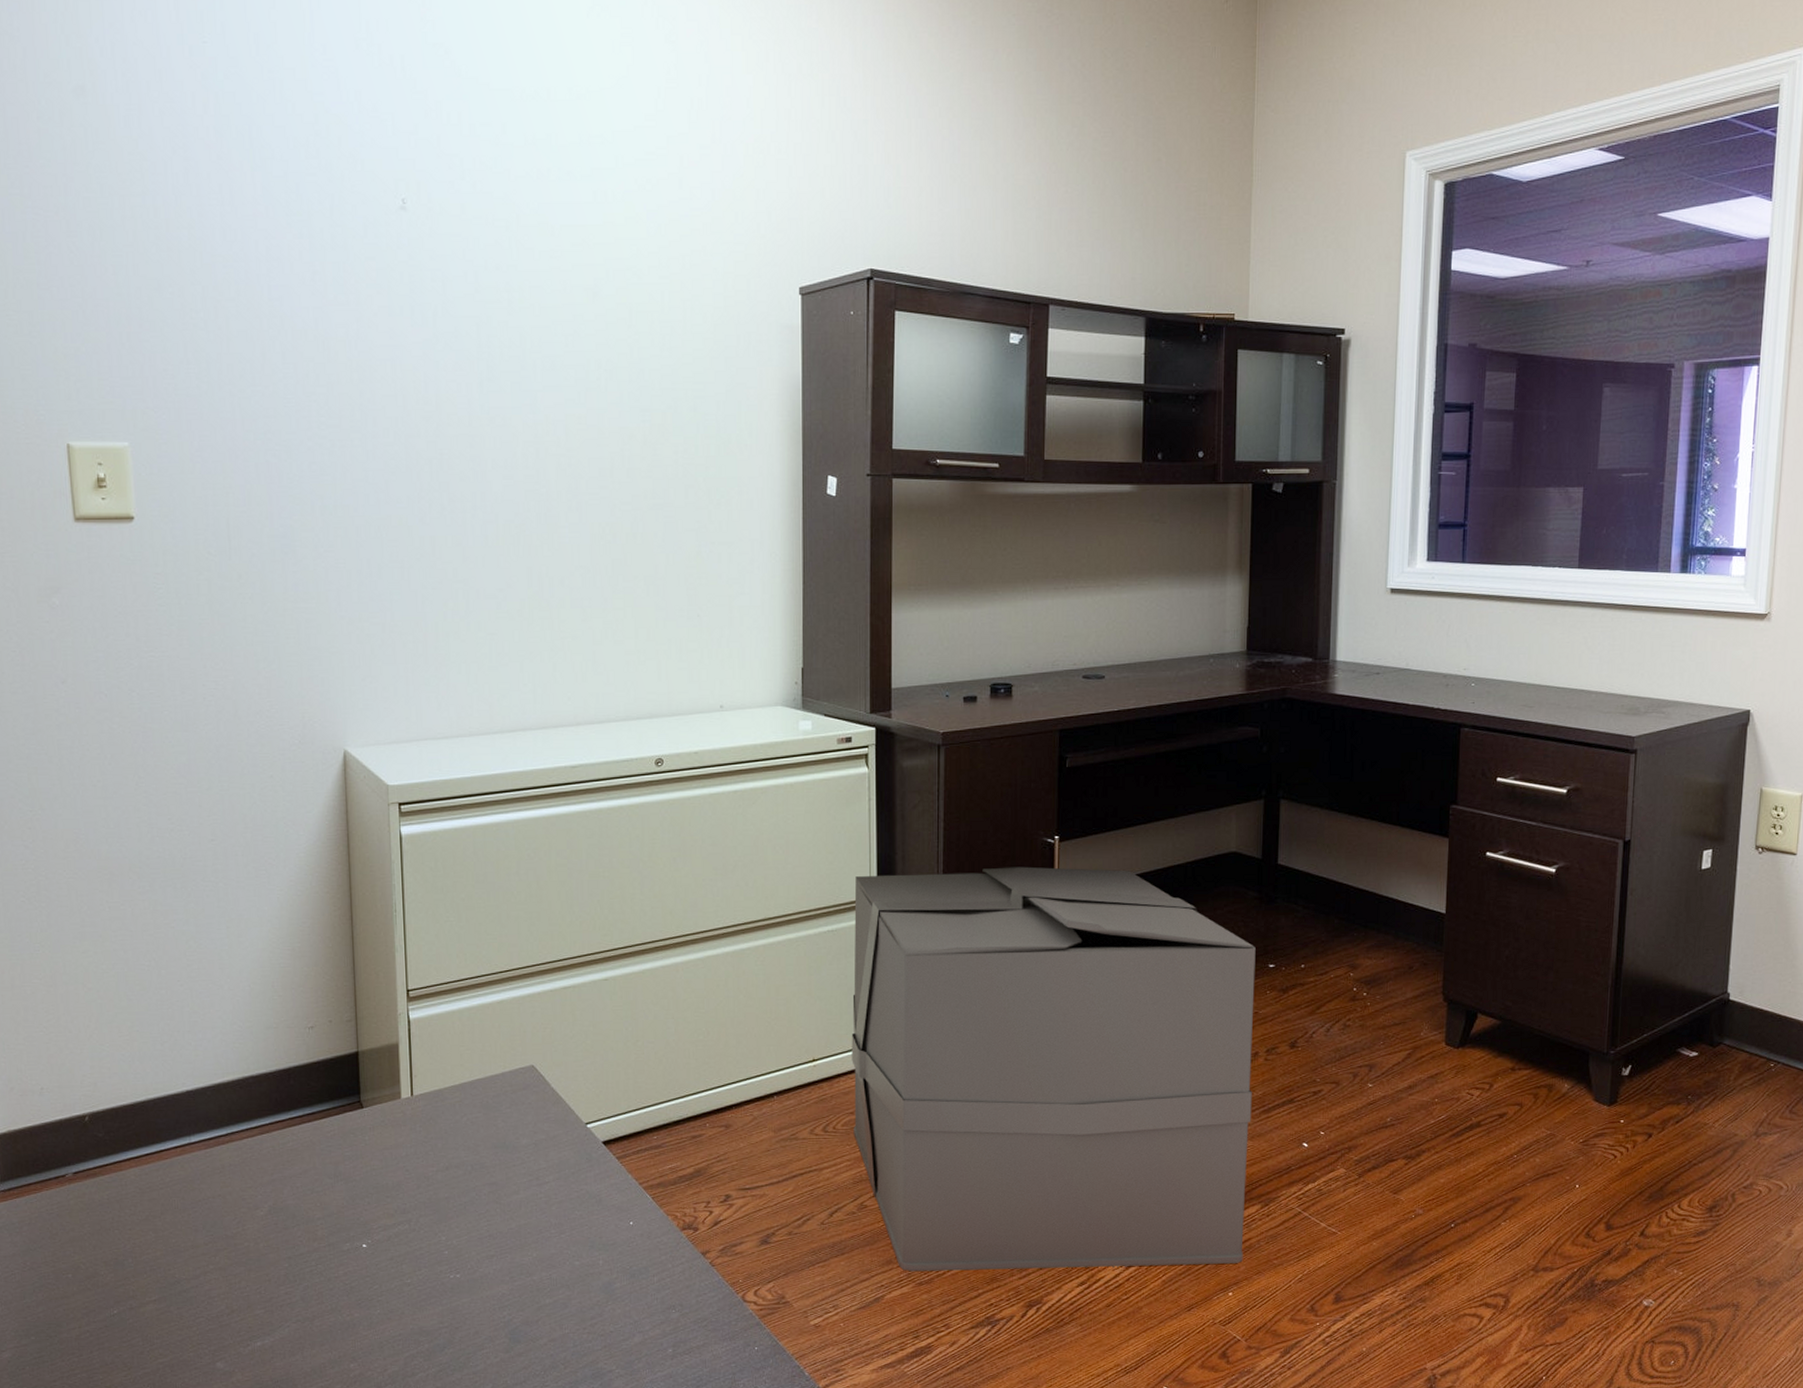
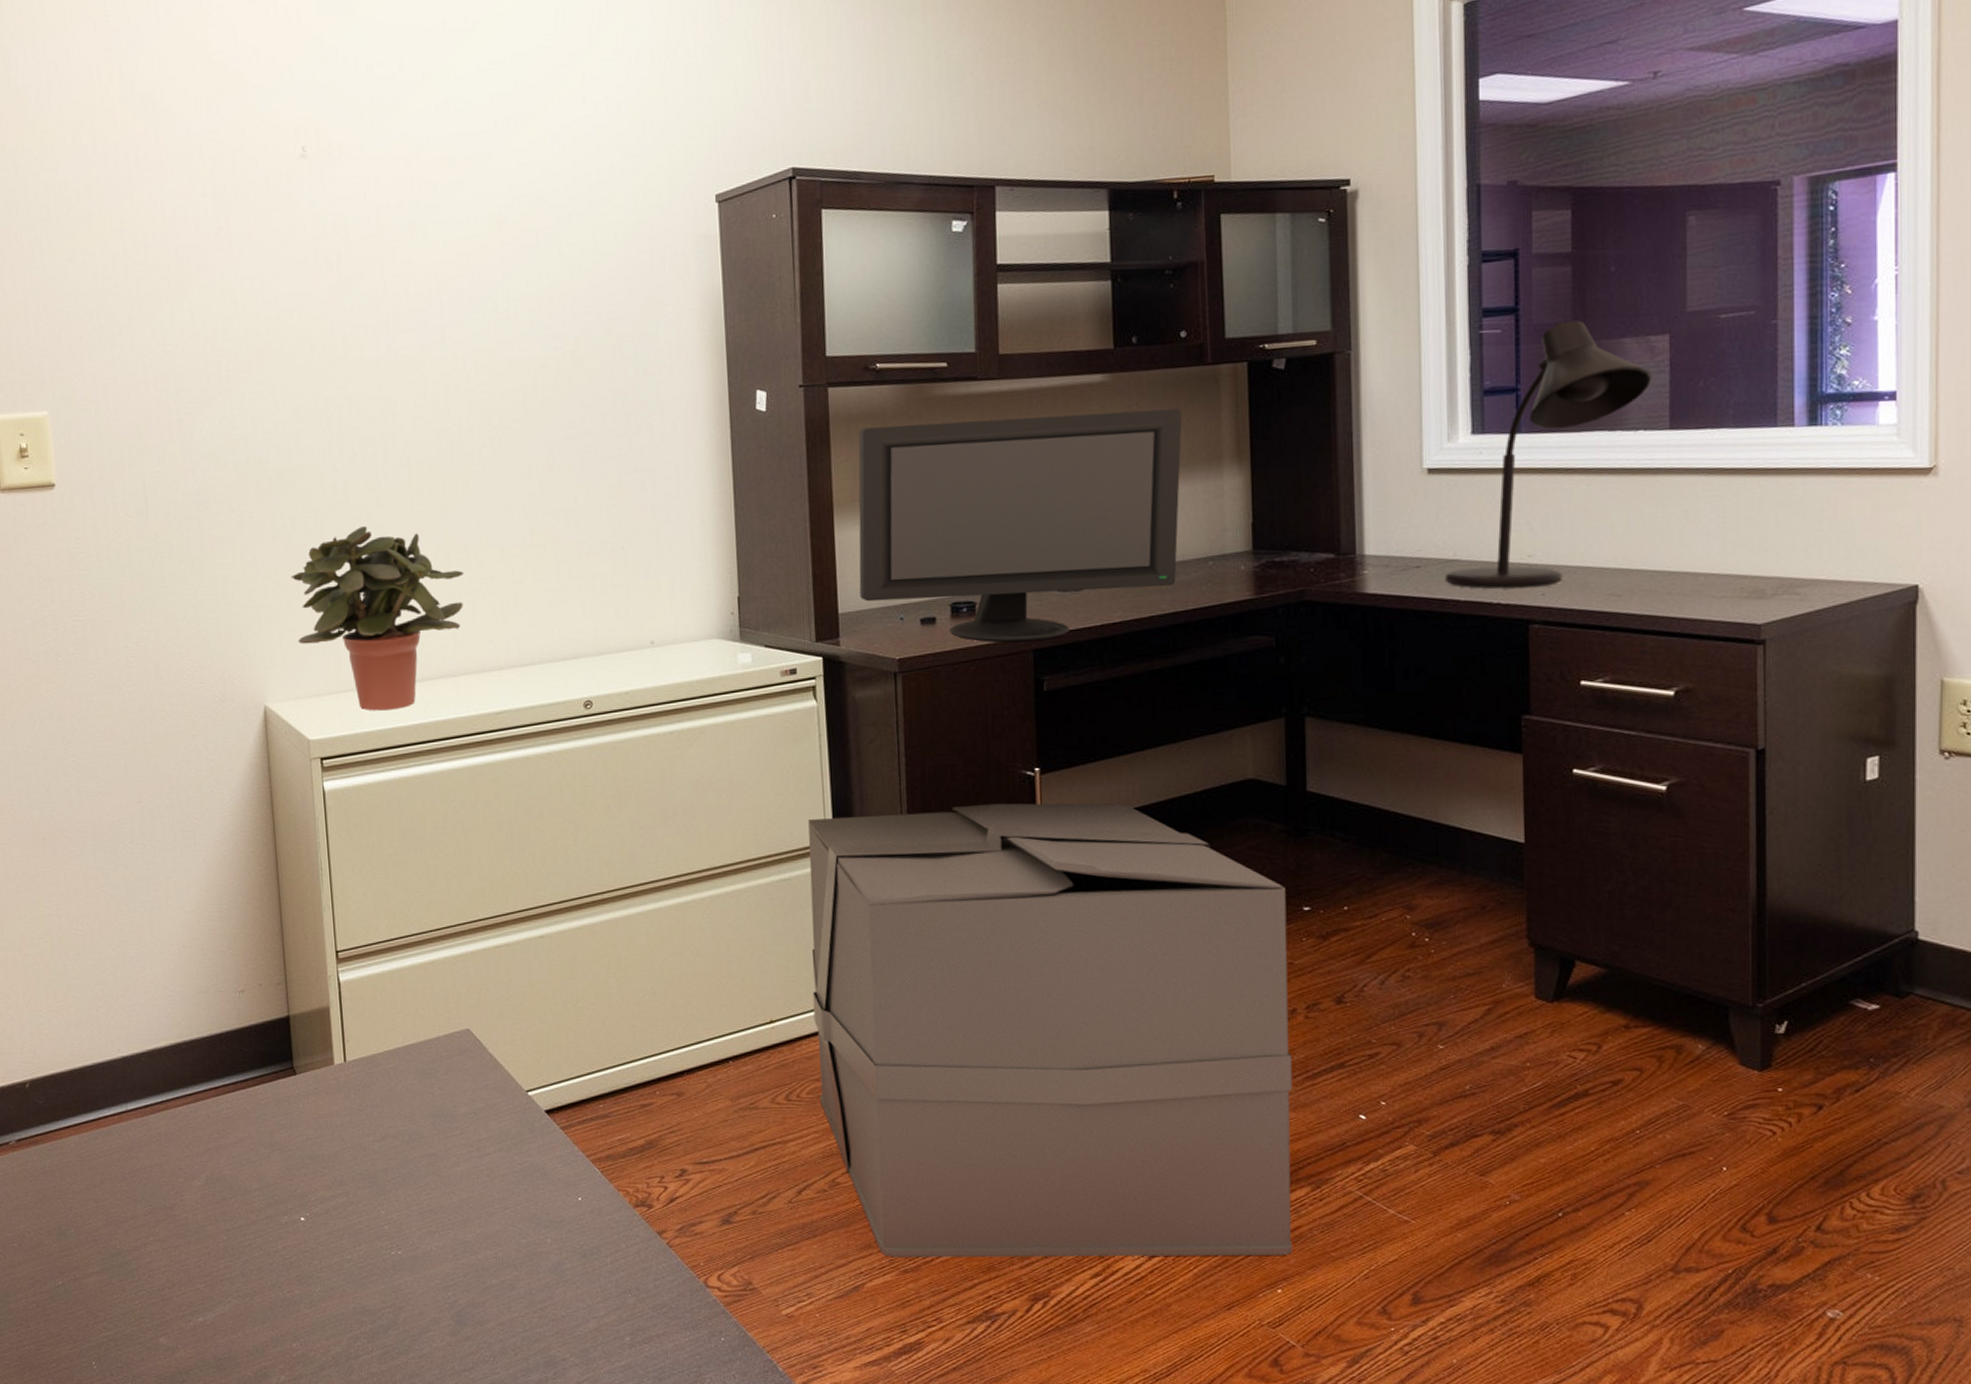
potted plant: none [375,580,546,760] -> present [290,526,464,711]
computer monitor: none [911,518,1196,722] -> present [858,408,1182,643]
desk lamp: none [1398,470,1569,697] -> present [1445,321,1653,590]

